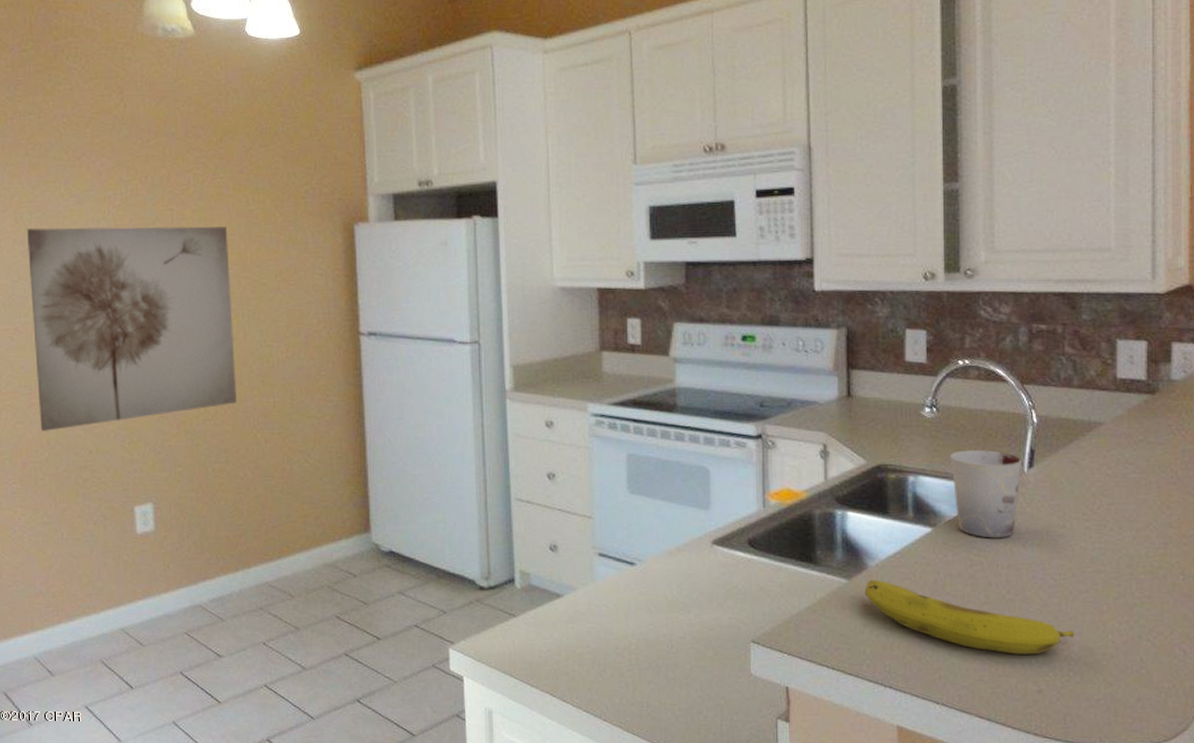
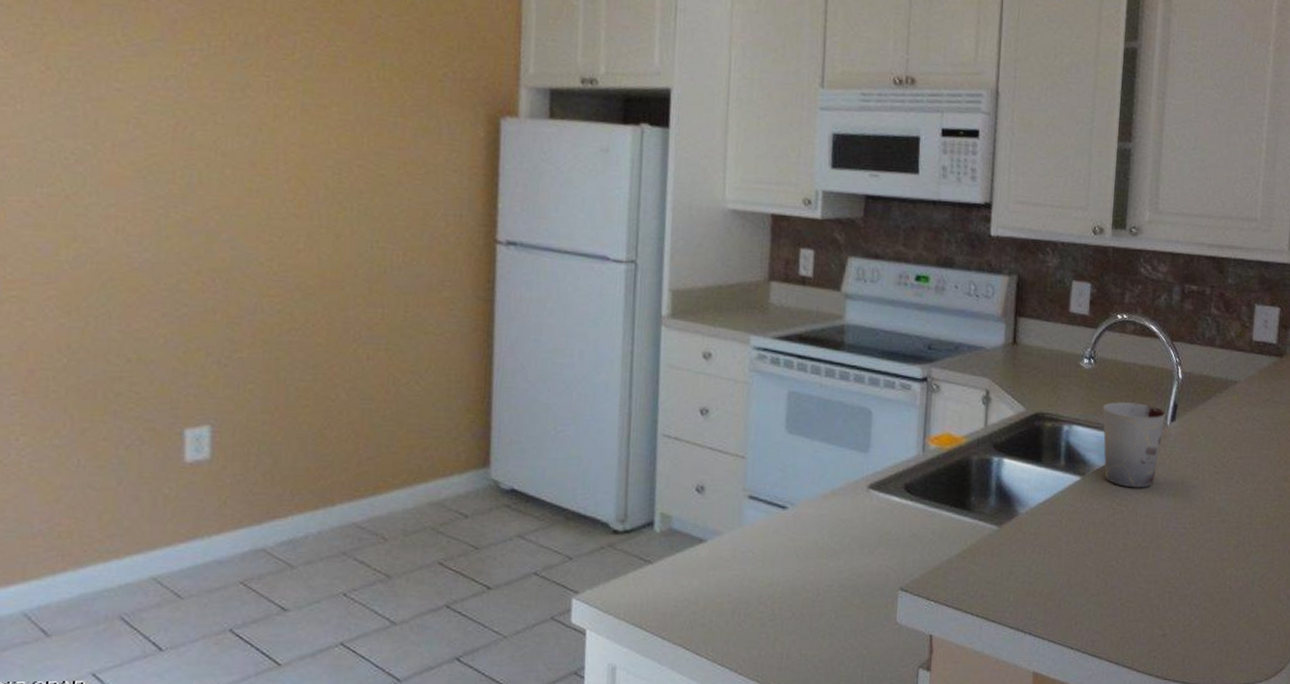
wall art: present [27,226,238,431] -> none [58,77,340,332]
fruit: present [864,579,1075,655] -> none [1013,526,1199,600]

